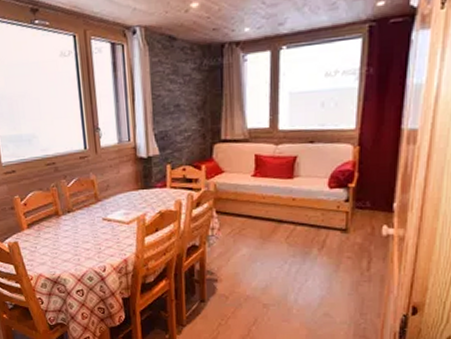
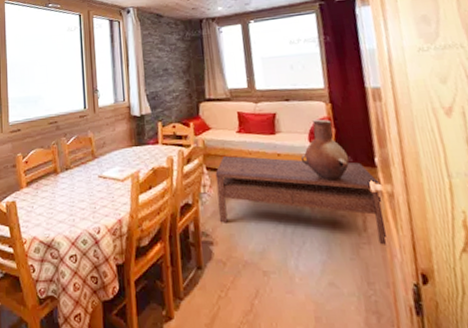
coffee table: none [225,200,395,283] -> present [215,156,386,245]
vessel: none [316,162,367,225] -> present [300,119,350,181]

